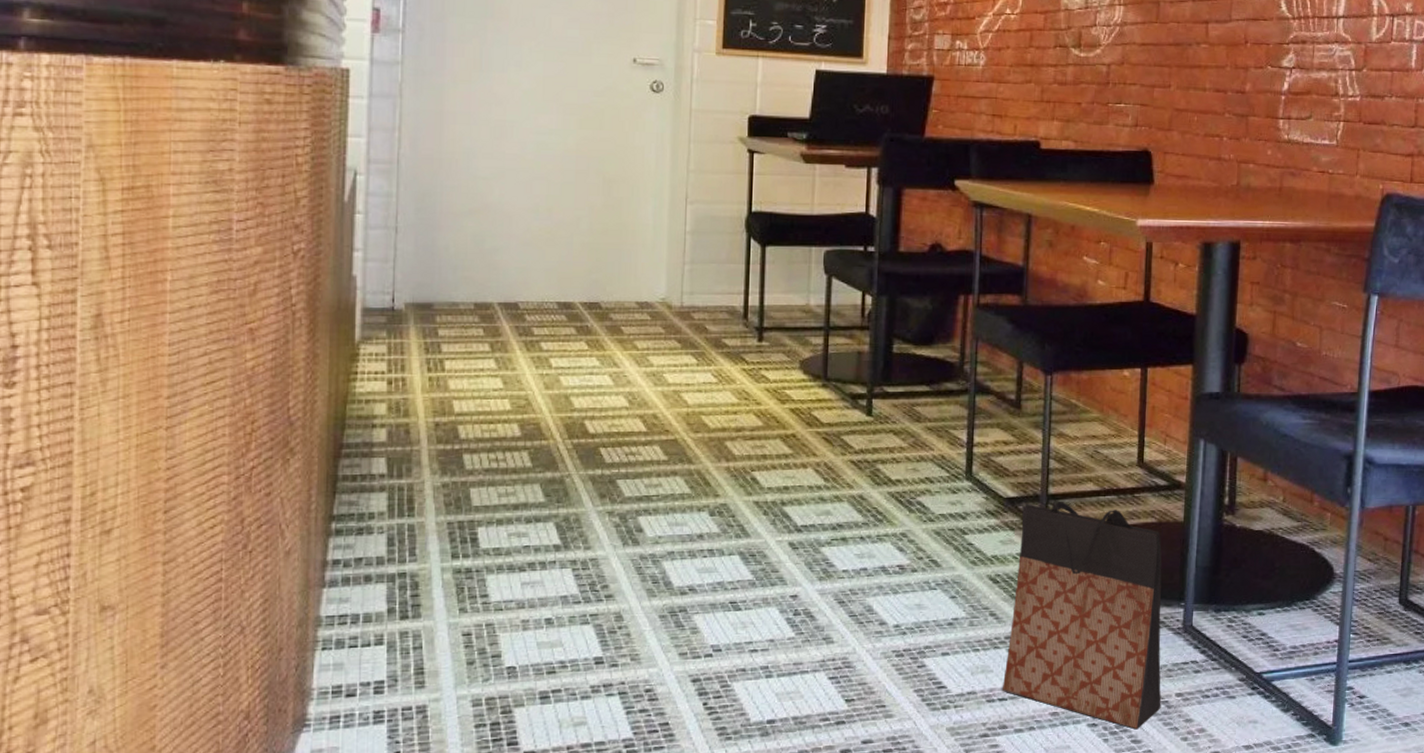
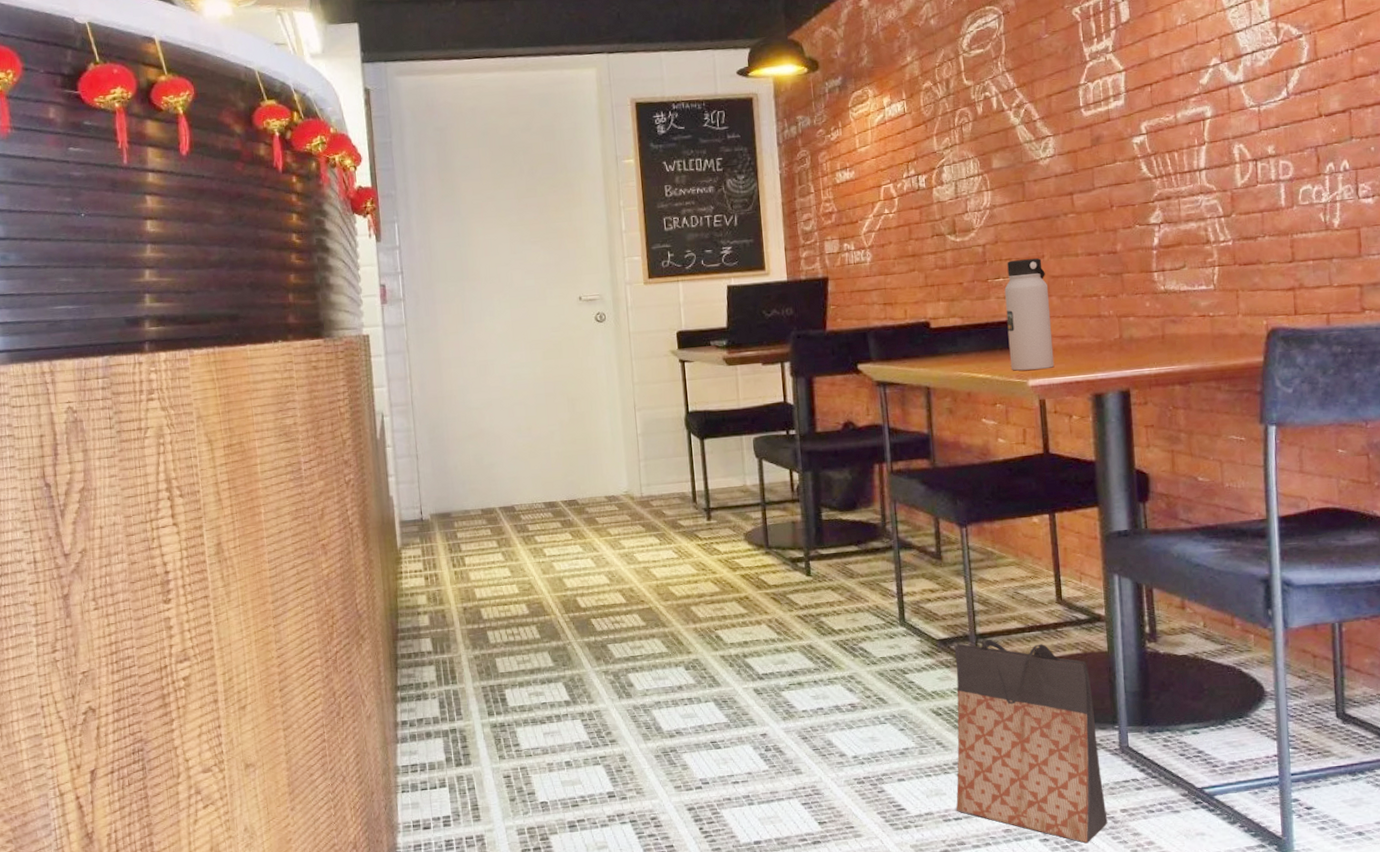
water bottle: none [1120,86,1171,210] -> present [1004,258,1055,371]

